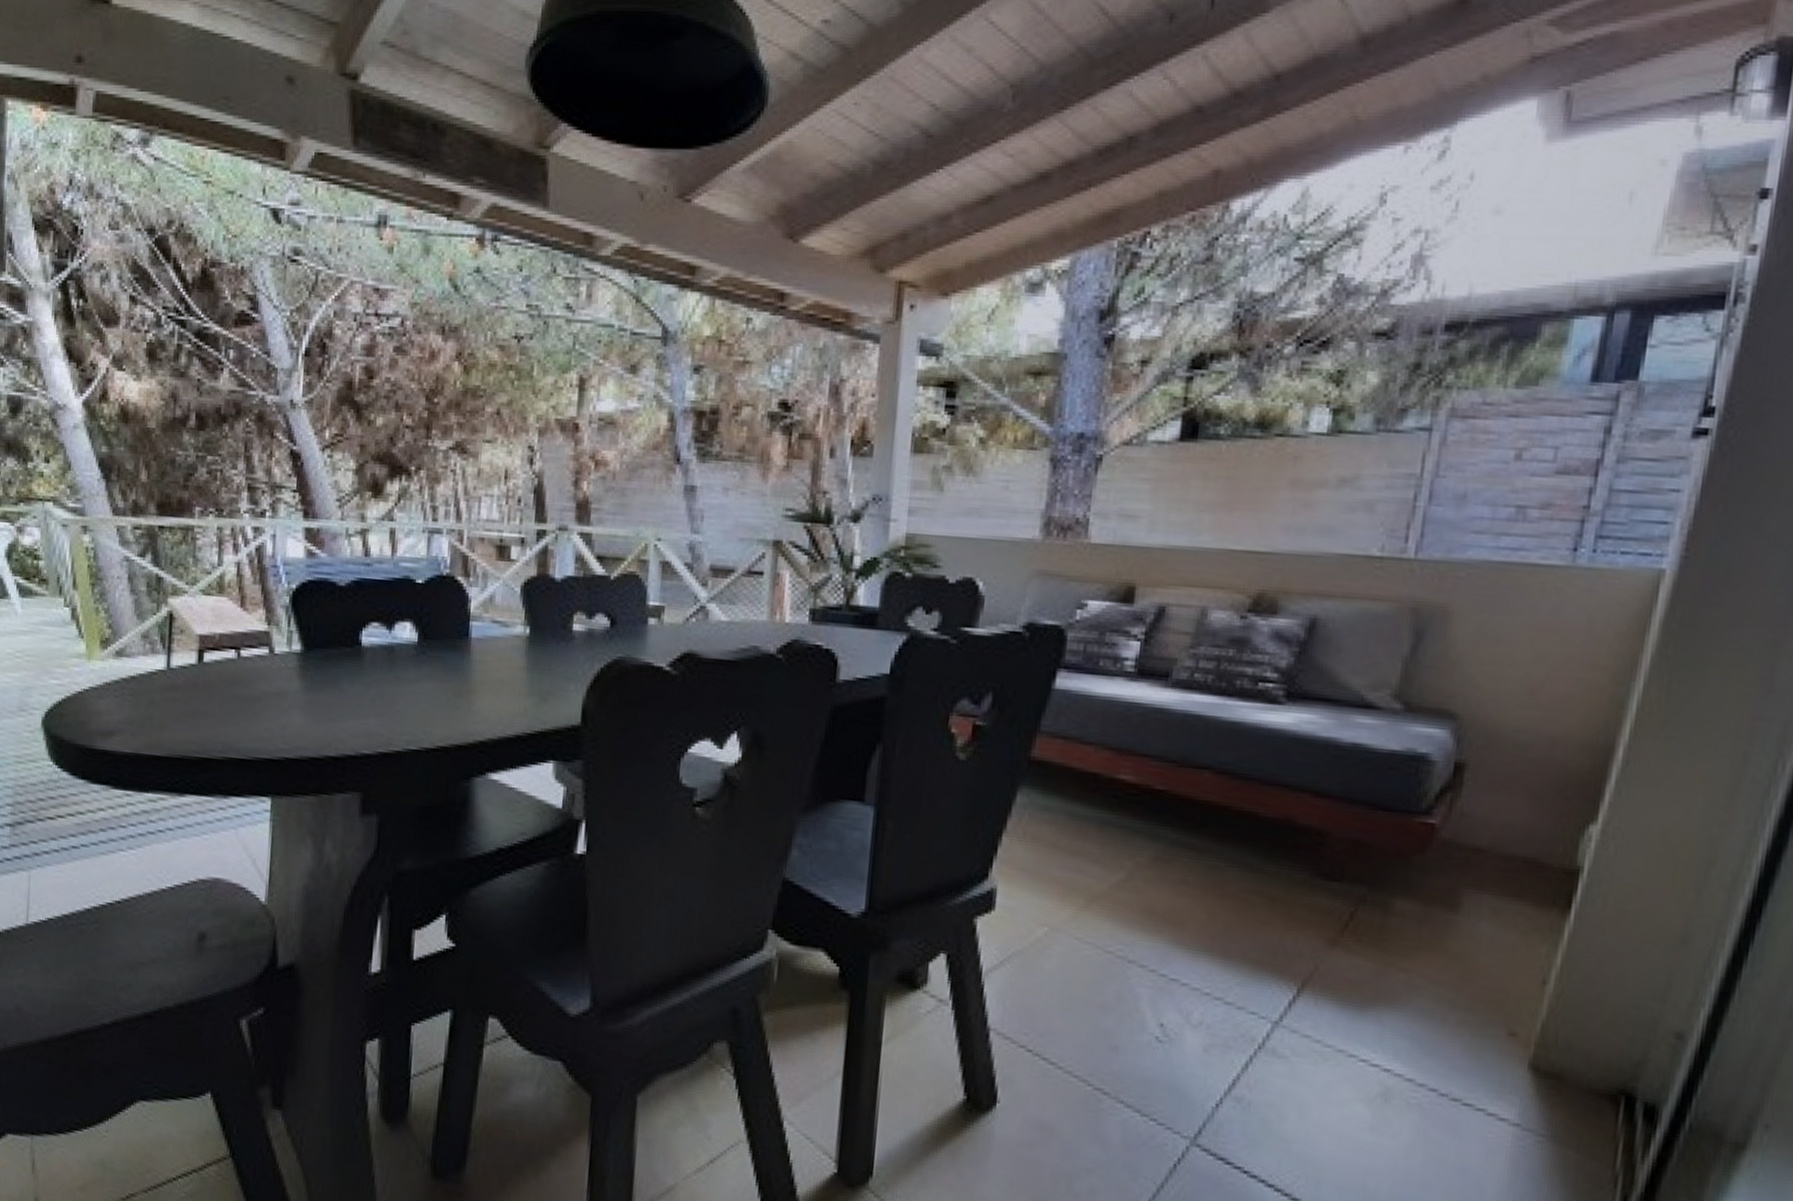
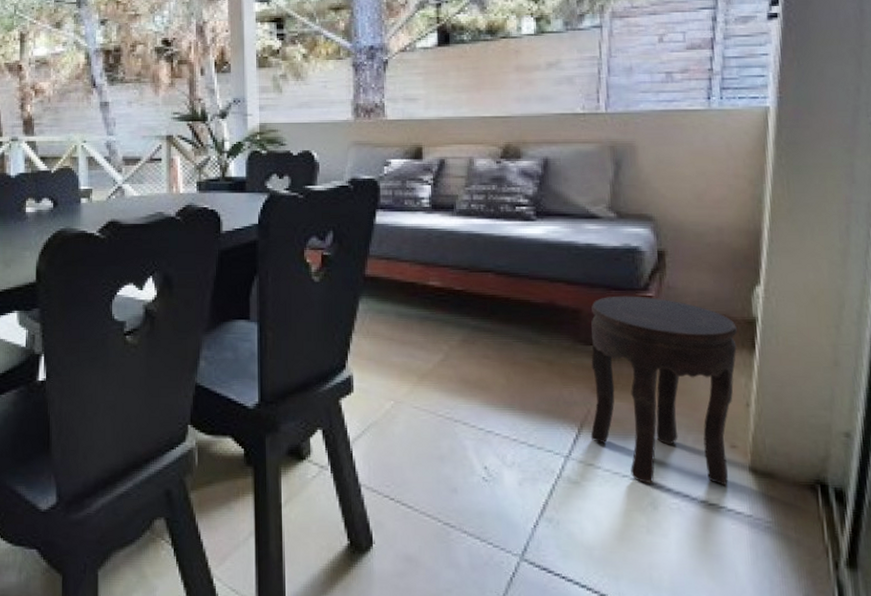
side table: none [1313,818,1550,1084] -> present [590,296,737,486]

